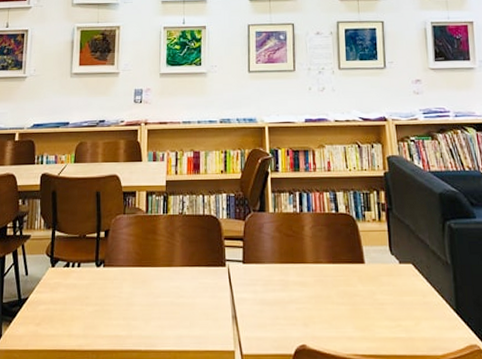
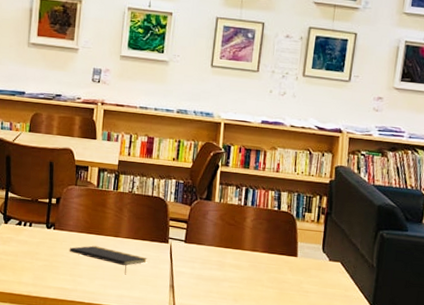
notepad: none [121,280,205,310] -> present [69,245,147,275]

